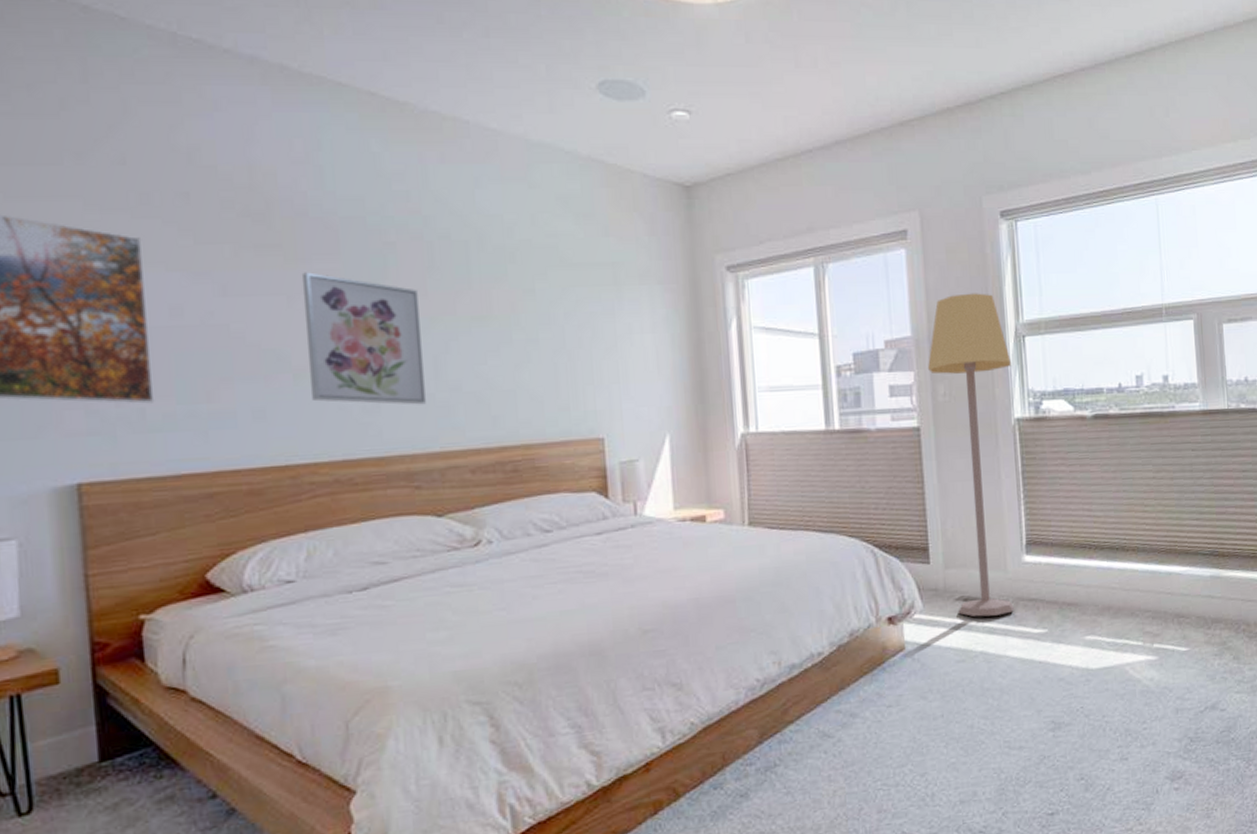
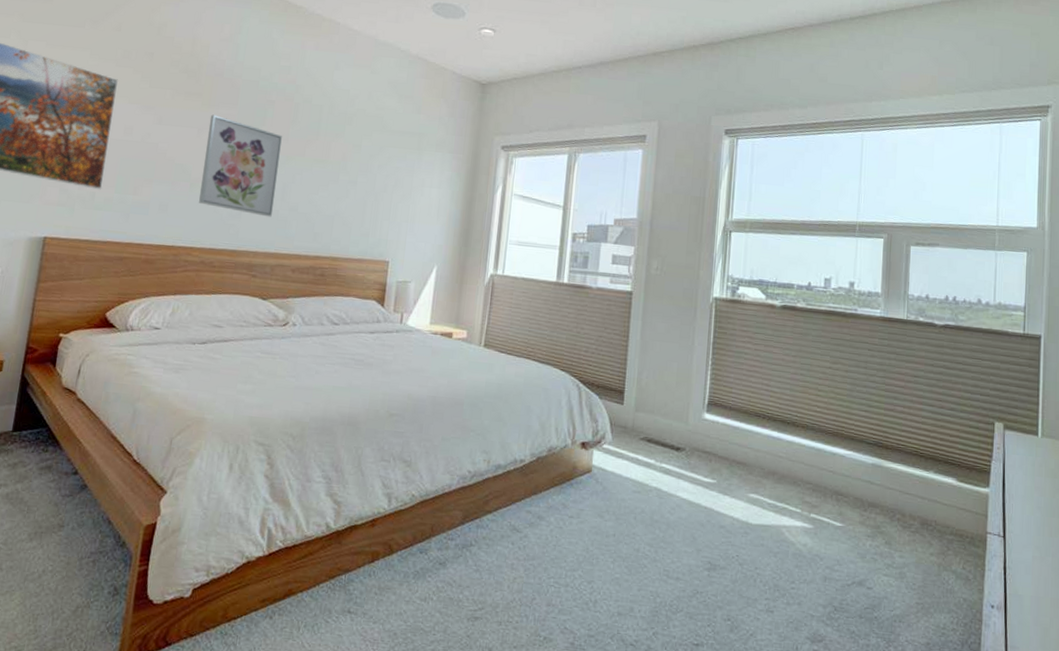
lamp: present [927,293,1014,617] -> none [640,190,717,460]

